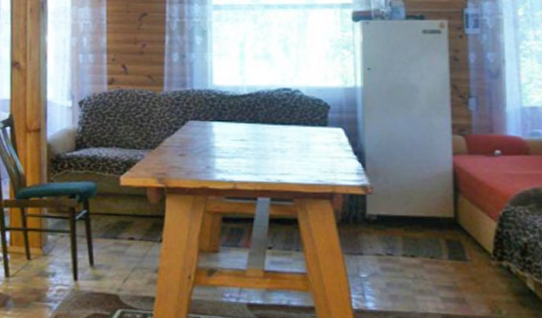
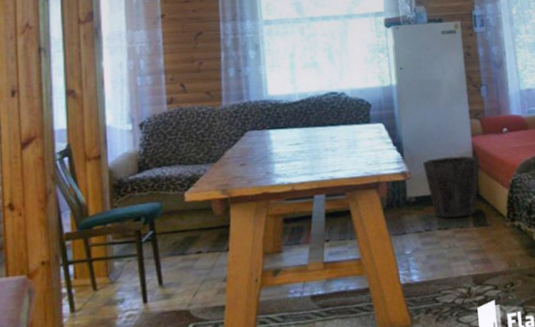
waste bin: none [389,174,460,247] -> present [423,156,479,219]

